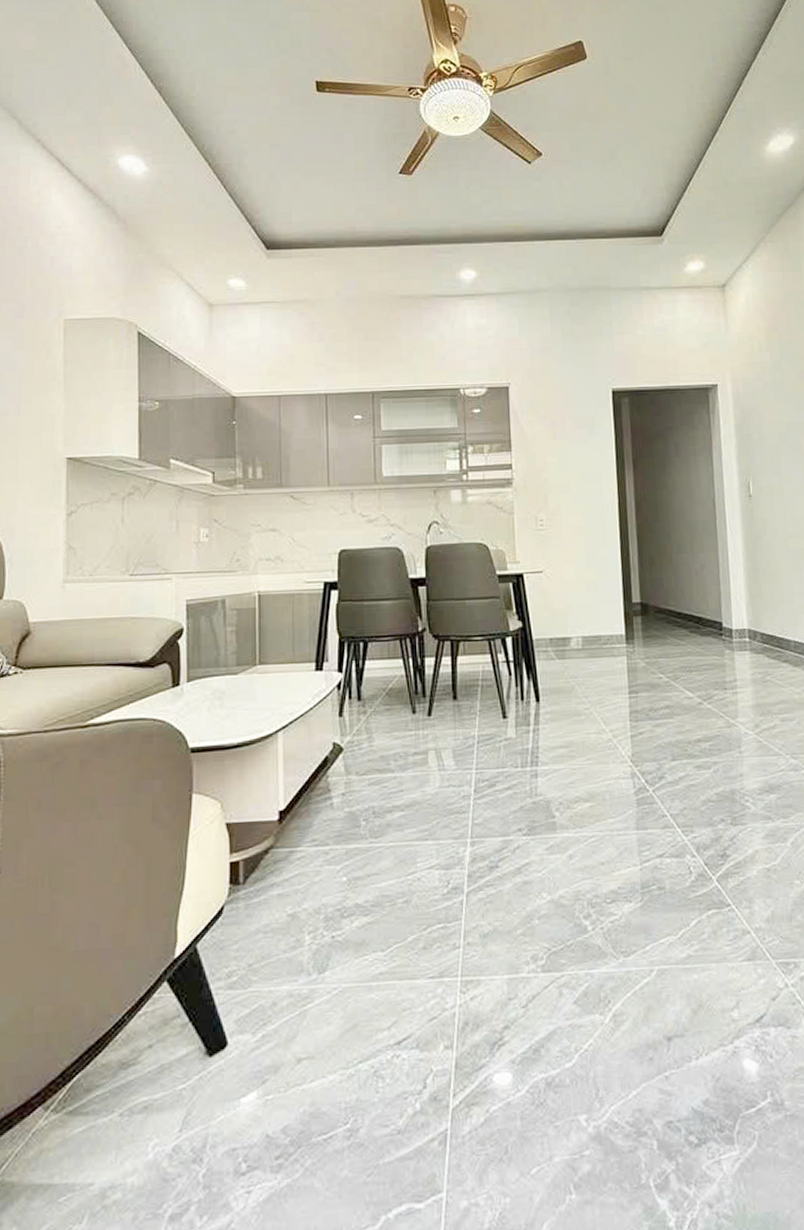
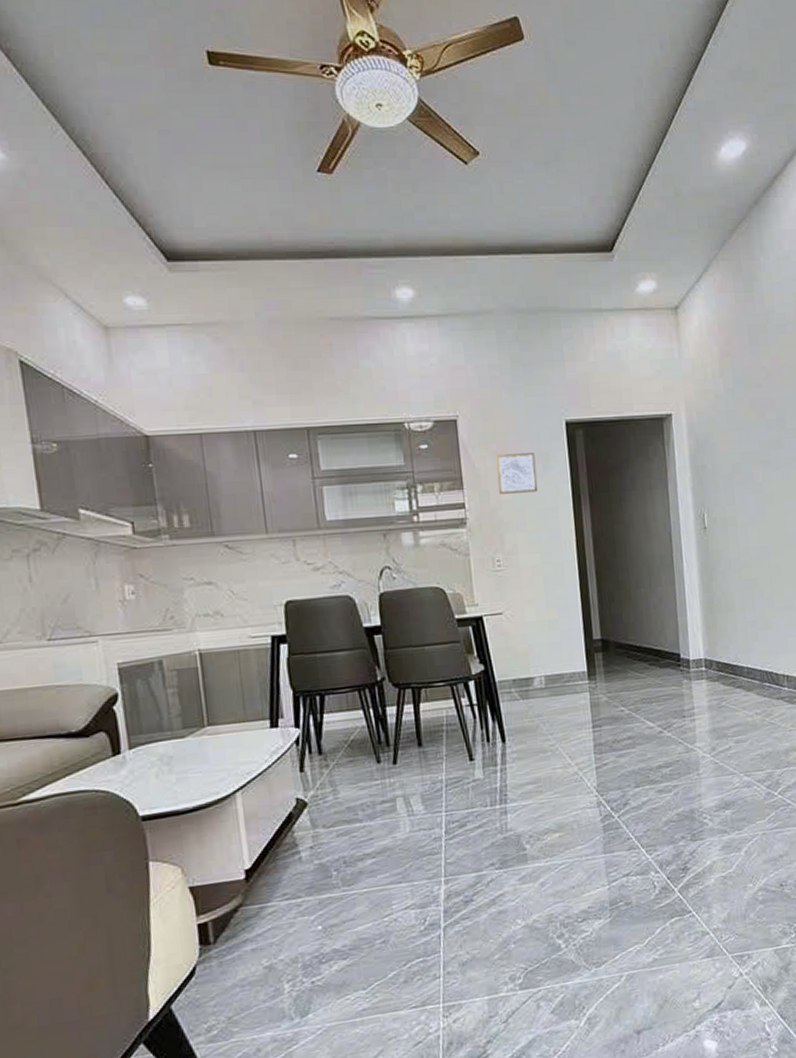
wall art: none [543,419,583,457] -> present [496,453,538,494]

